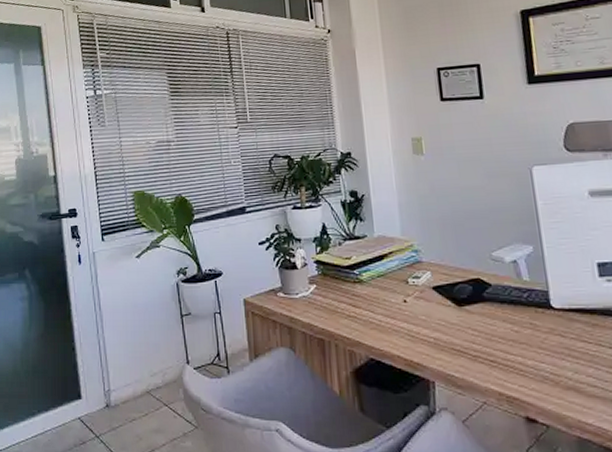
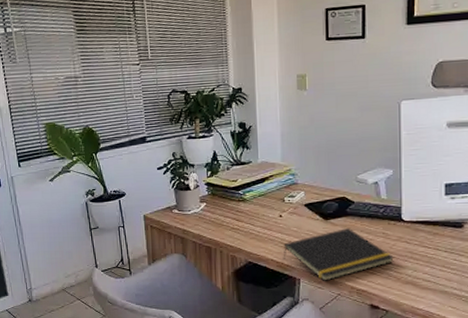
notepad: none [411,317,548,385] -> present [283,228,394,281]

